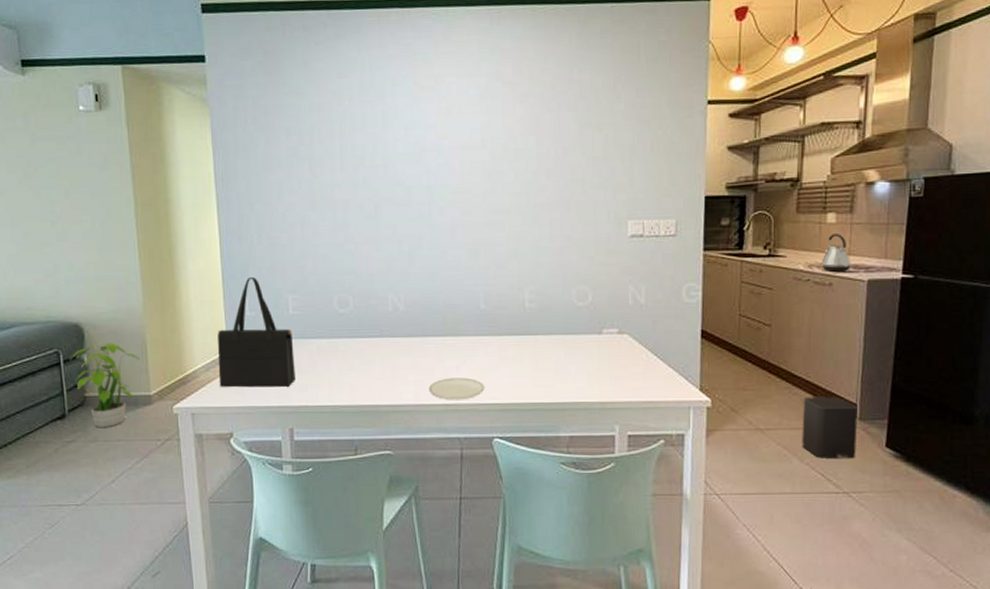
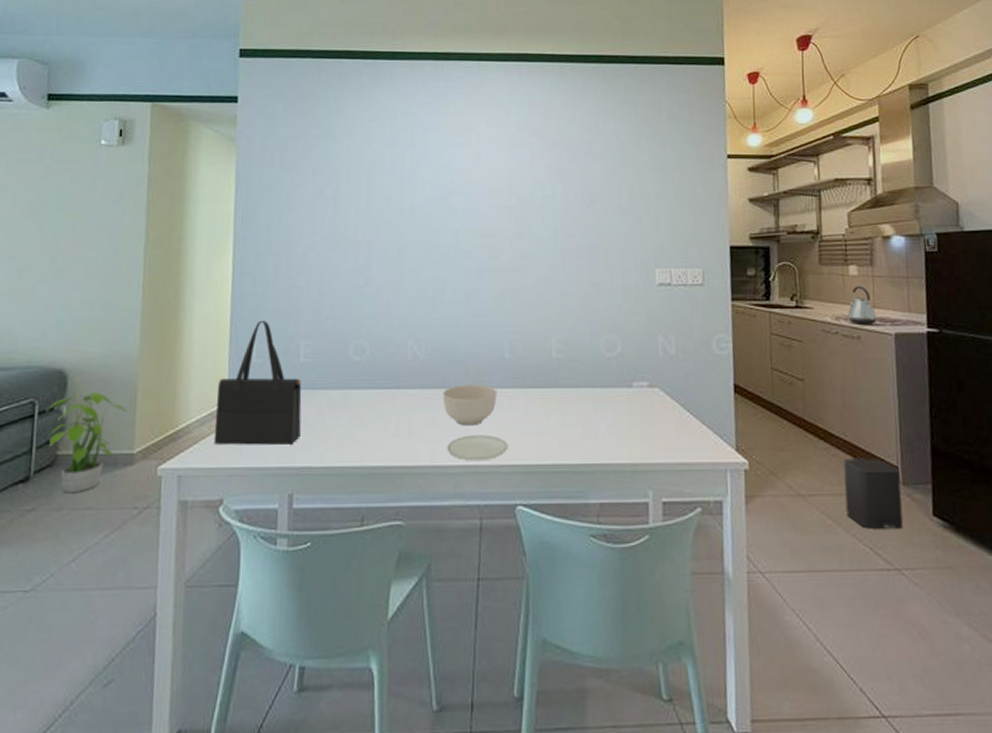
bowl: none [422,333,474,370] -> present [442,385,497,426]

